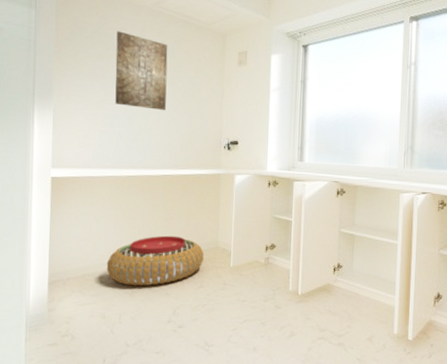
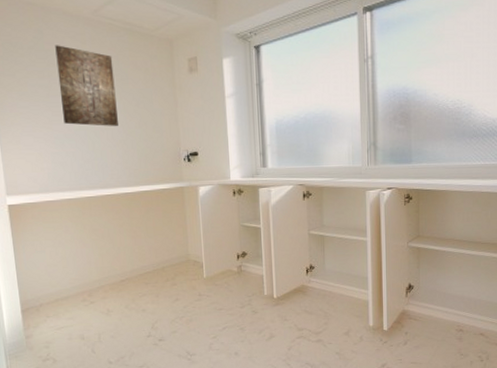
pouf: present [106,235,204,287] -> none [78,253,176,306]

